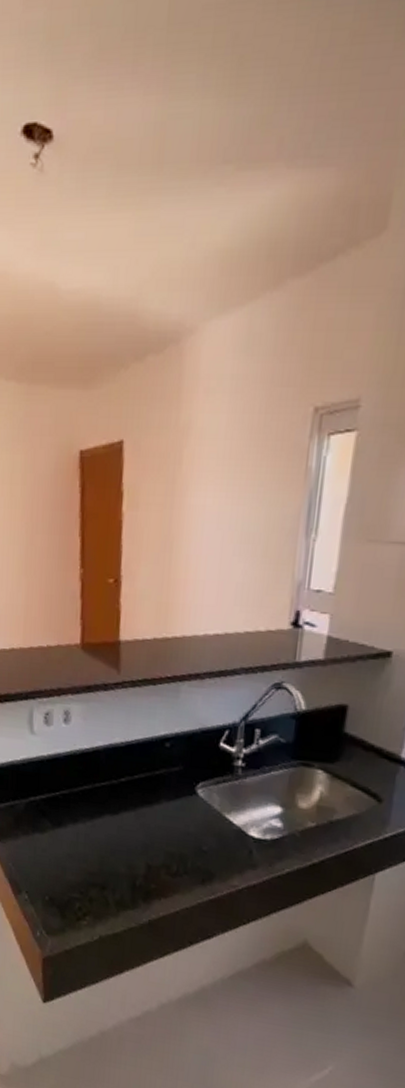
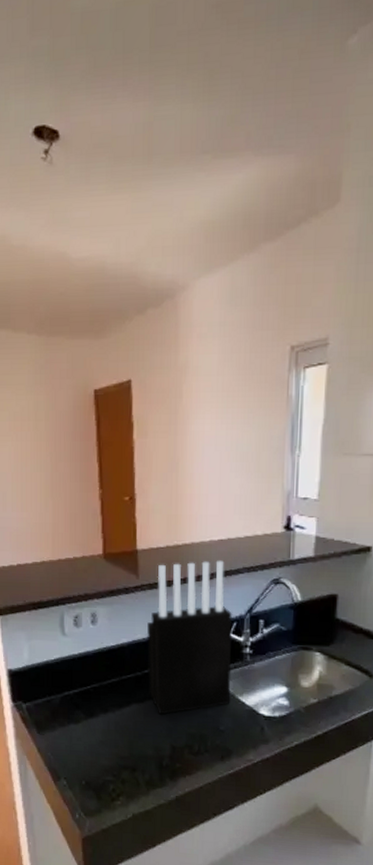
knife block: none [123,658,226,830] -> present [146,560,233,715]

